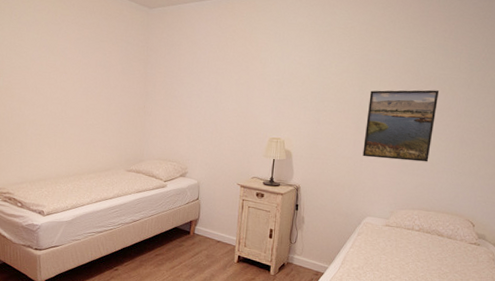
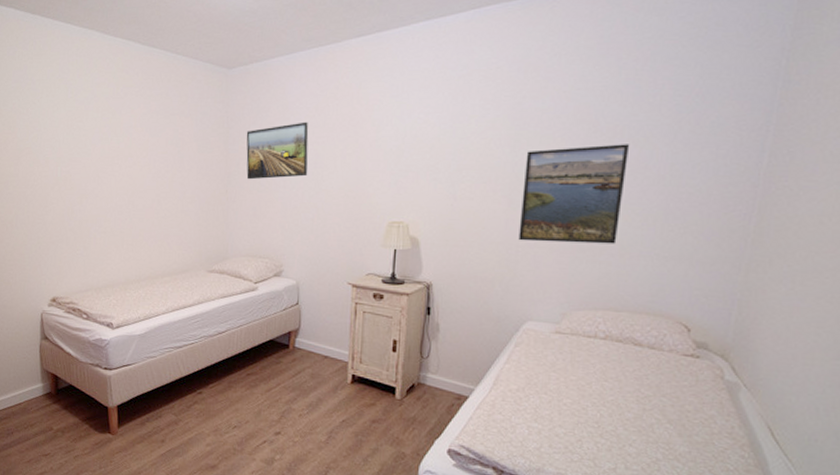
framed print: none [161,55,212,99] -> present [246,121,309,180]

